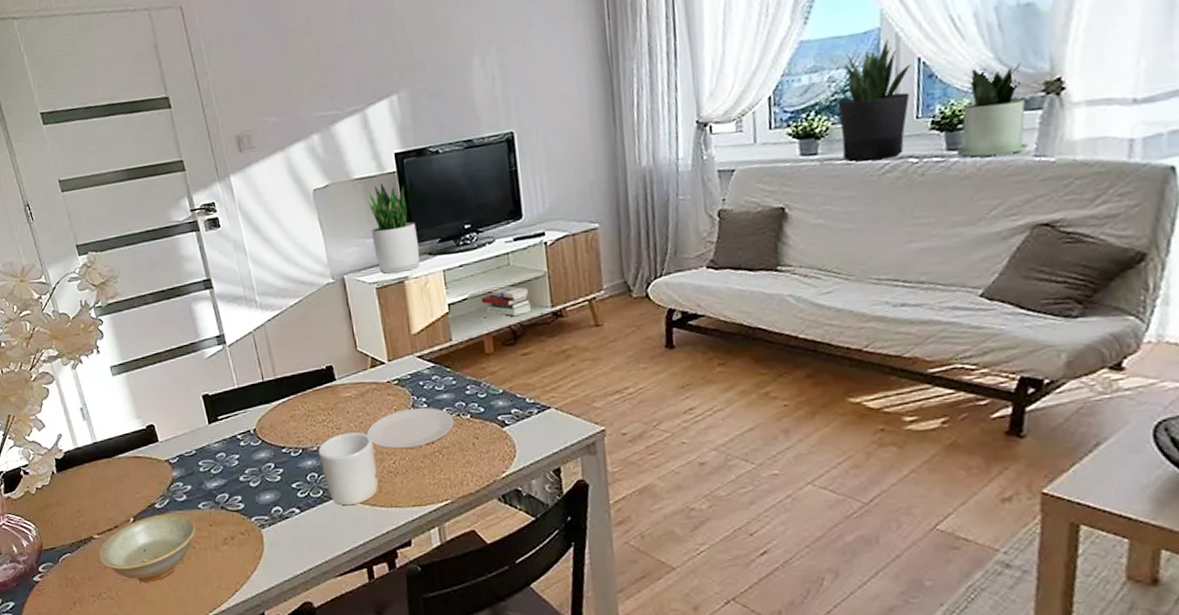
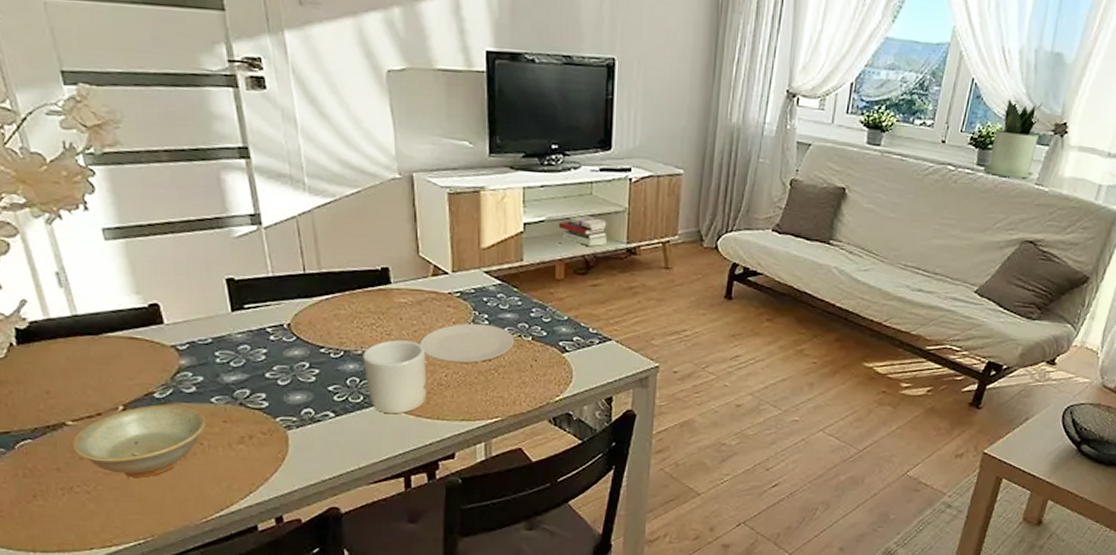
planter: present [368,182,420,274] -> none [449,79,501,182]
planter: present [837,40,912,162] -> none [900,55,967,162]

